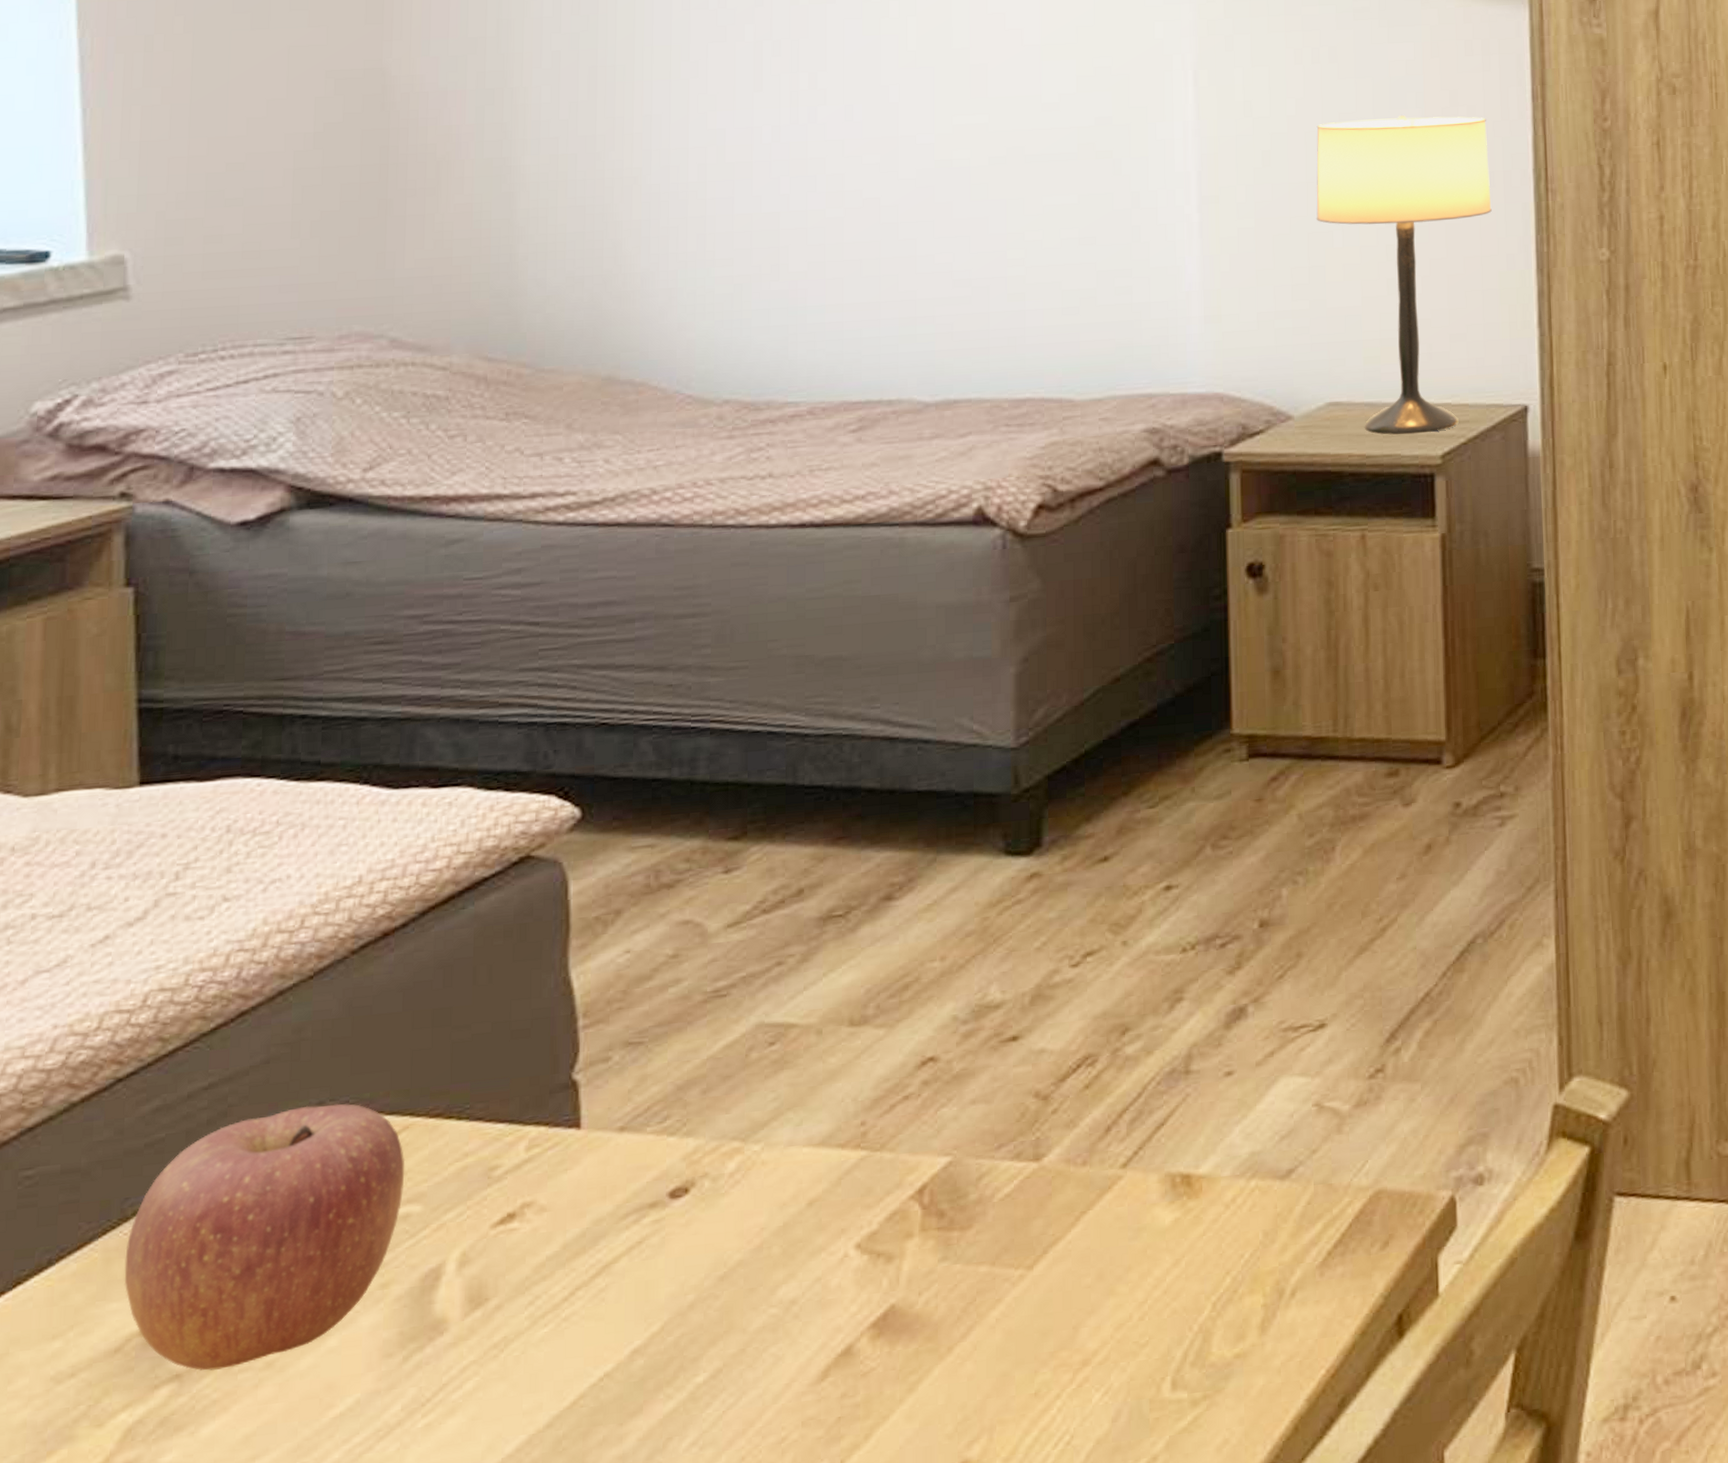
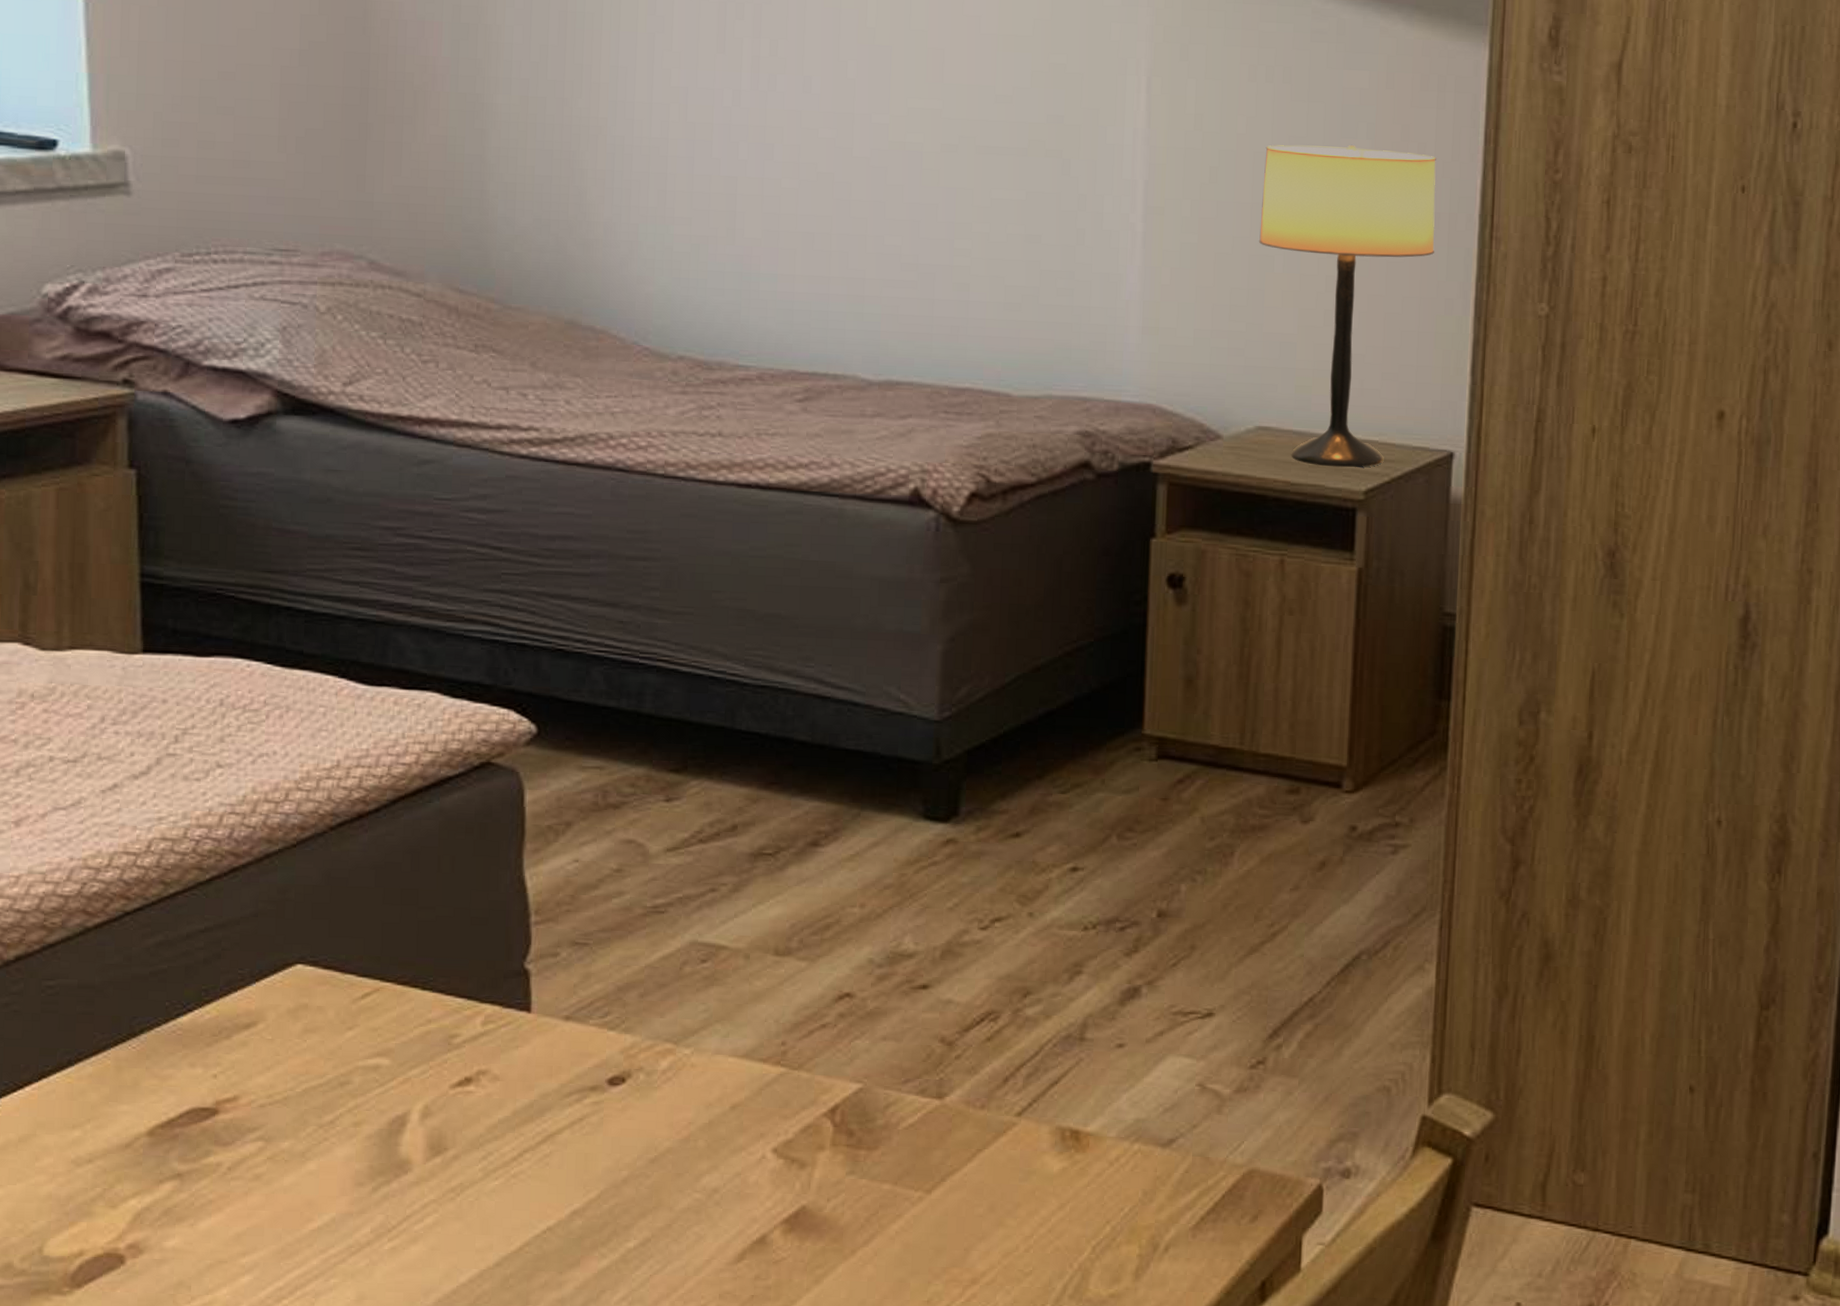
apple: present [124,1103,405,1371] -> none [133,958,376,1175]

